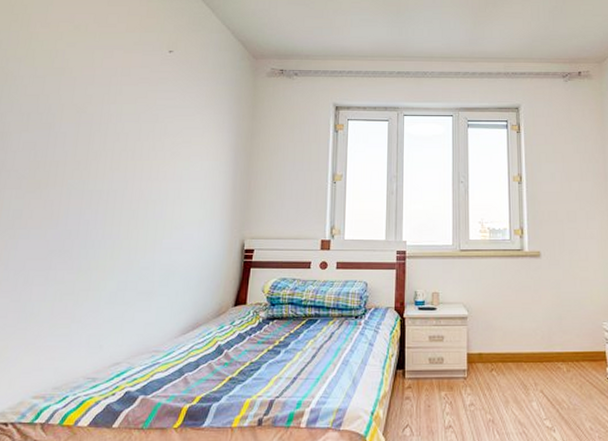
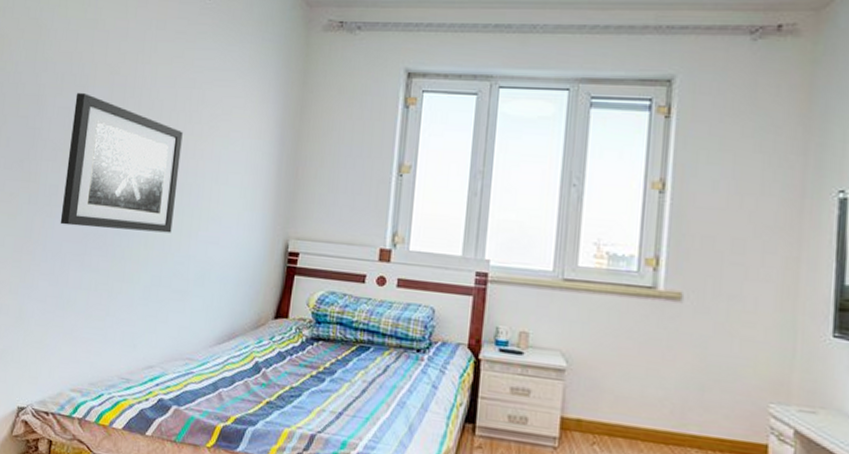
wall art: none [23,129,147,245] -> present [60,93,183,233]

